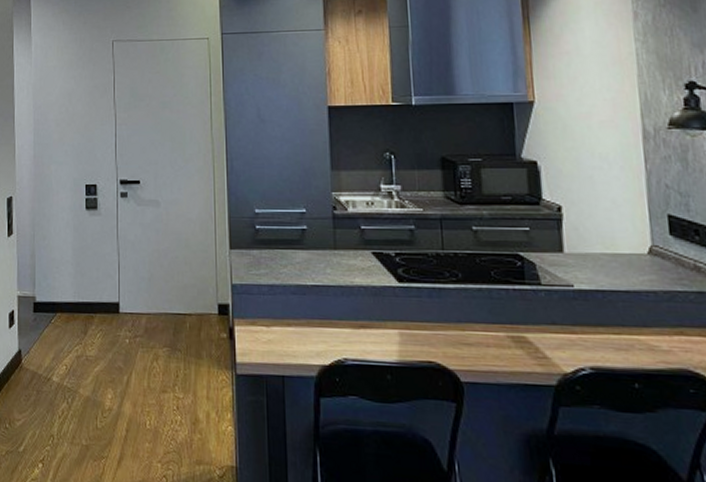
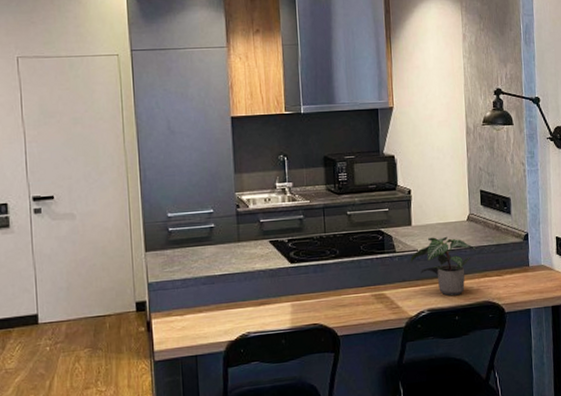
potted plant: none [562,271,666,355] -> present [410,236,477,296]

